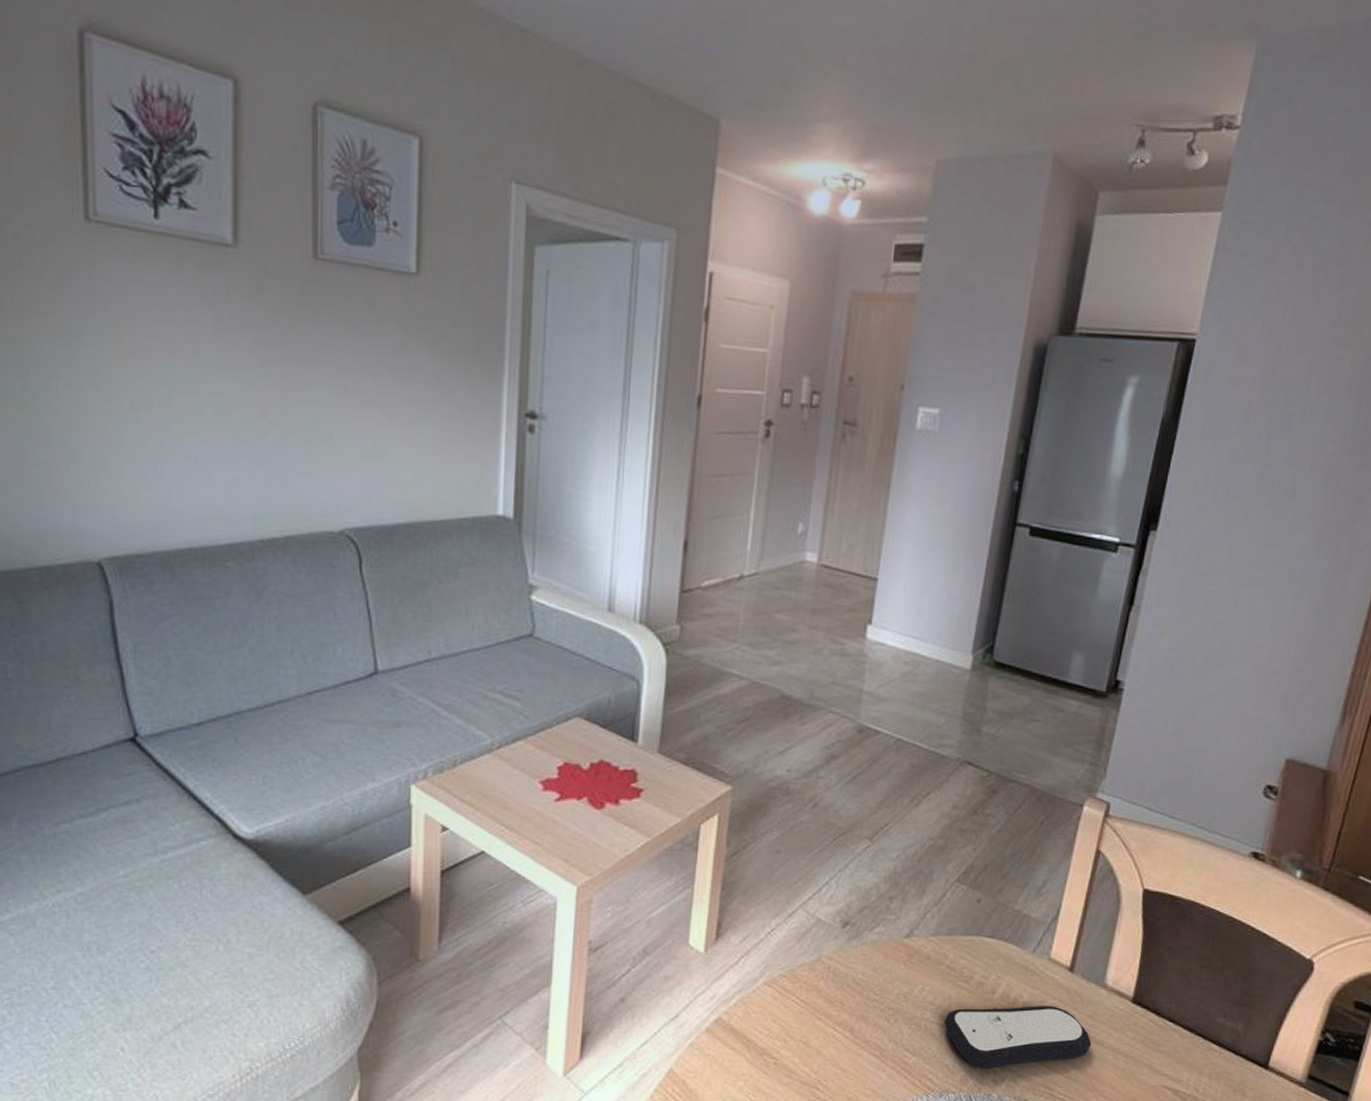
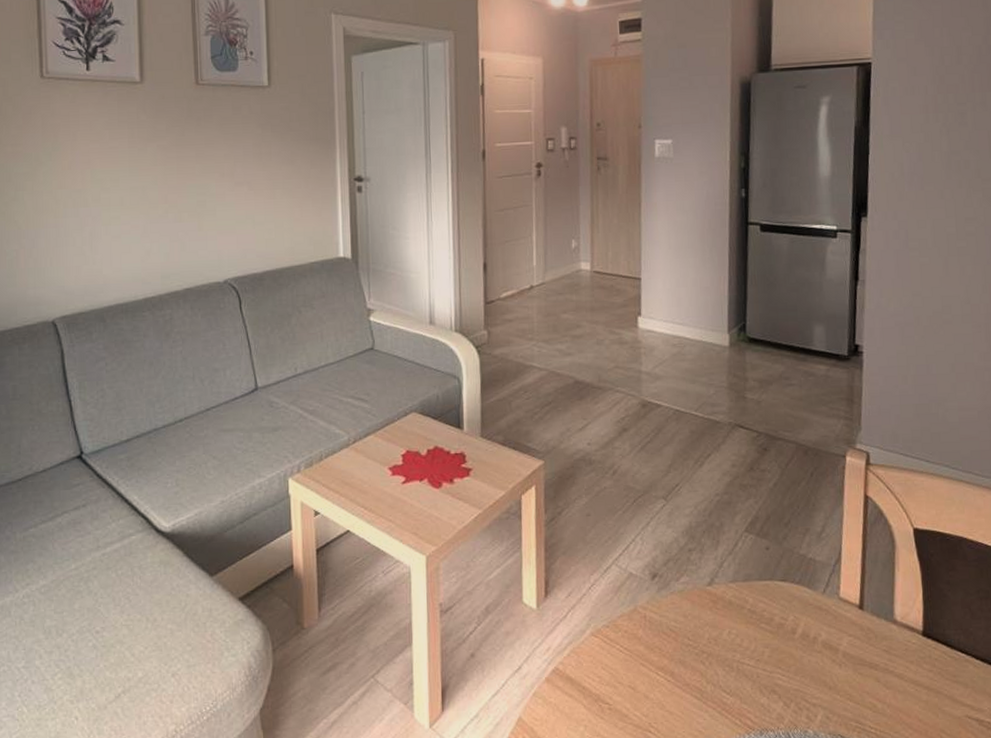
remote control: present [943,1006,1092,1069] -> none [753,642,892,706]

